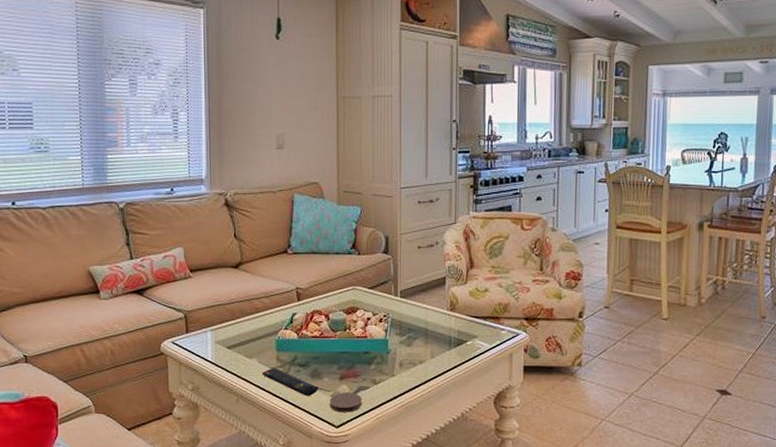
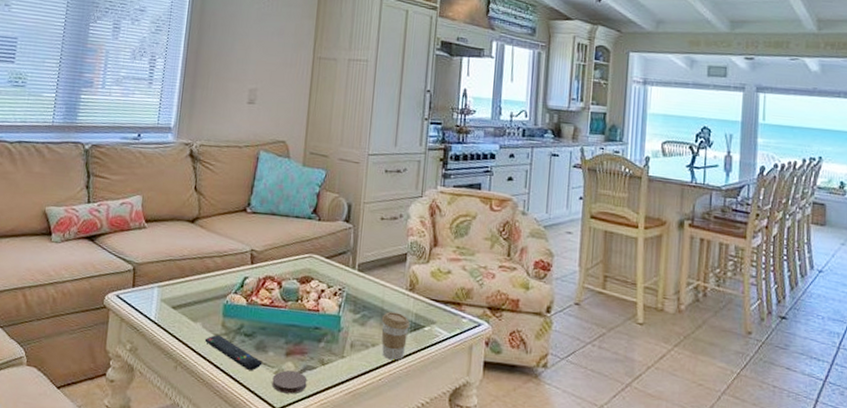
coffee cup: none [426,331,453,374] -> present [381,312,410,361]

